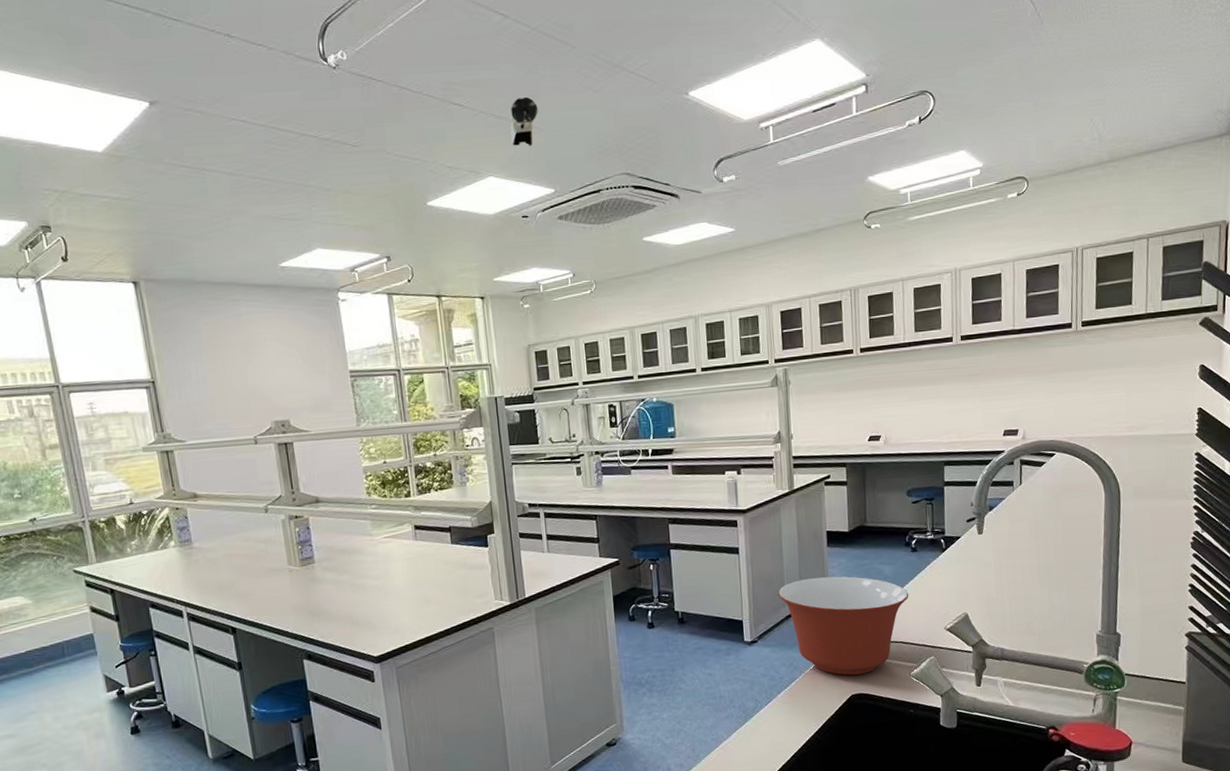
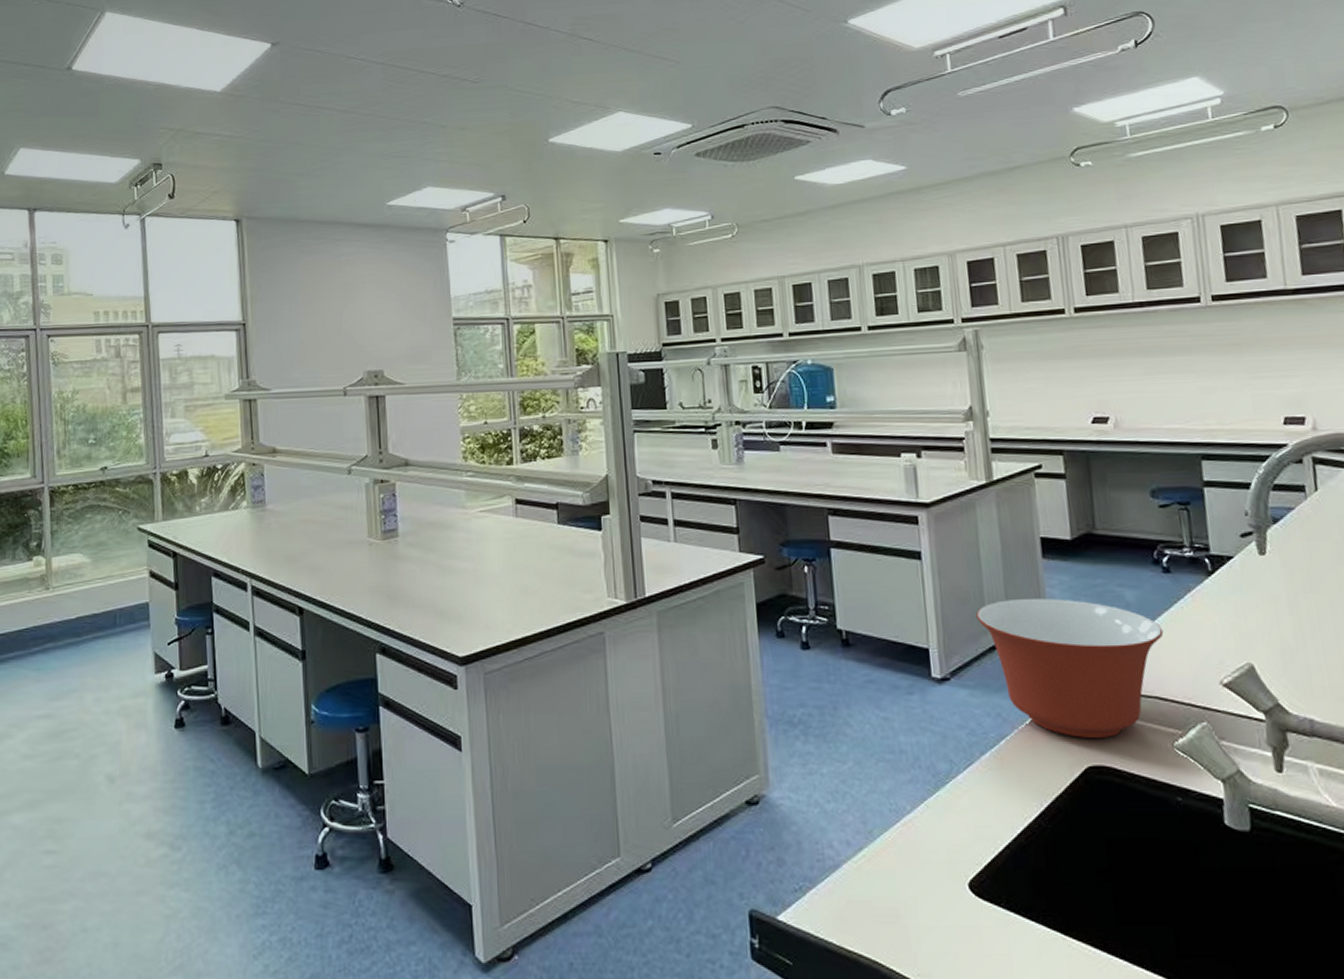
security camera: present [510,97,538,146] -> none [643,30,675,80]

